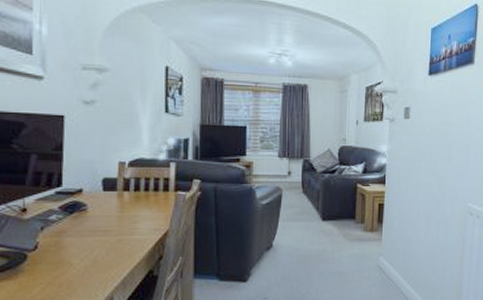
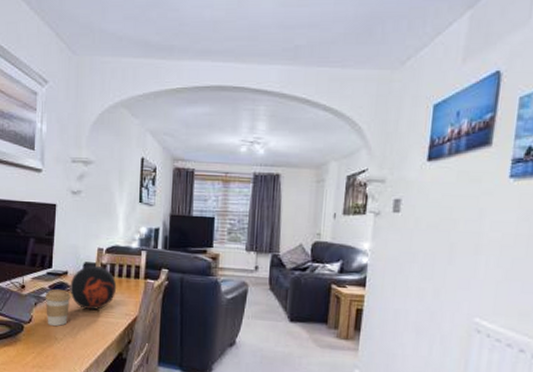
coffee cup: none [54,209,88,251] -> present [45,288,71,327]
decorative ball: none [86,181,144,228] -> present [70,266,117,310]

